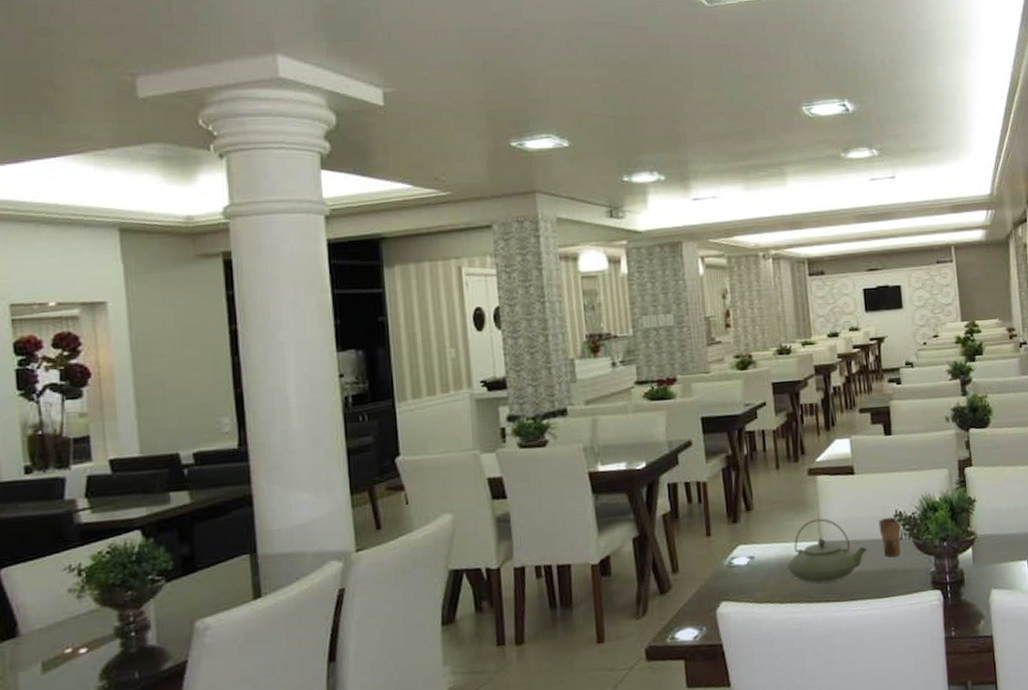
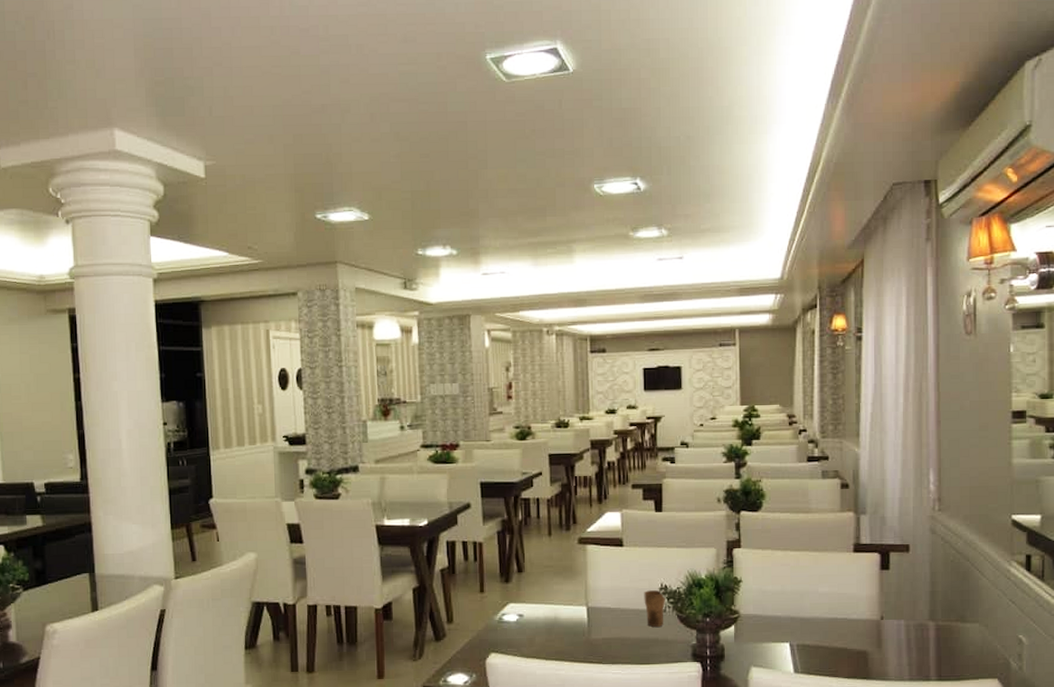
teapot: present [787,518,867,583] -> none [553,585,631,645]

